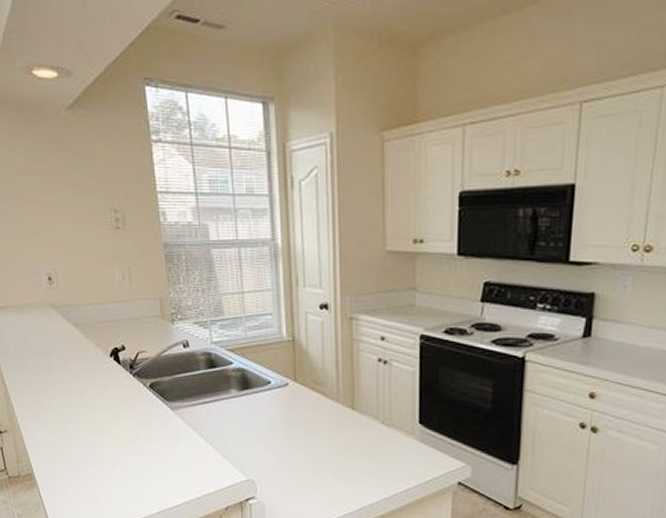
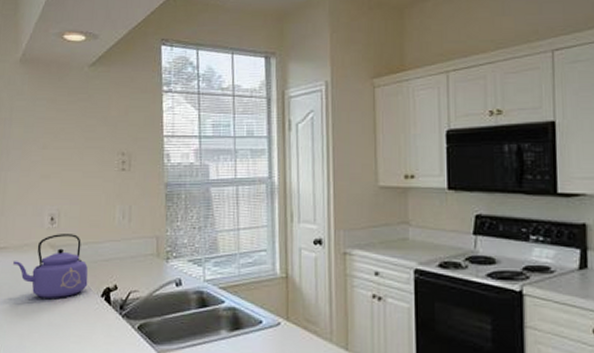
kettle: none [16,294,95,358] -> present [13,234,88,300]

